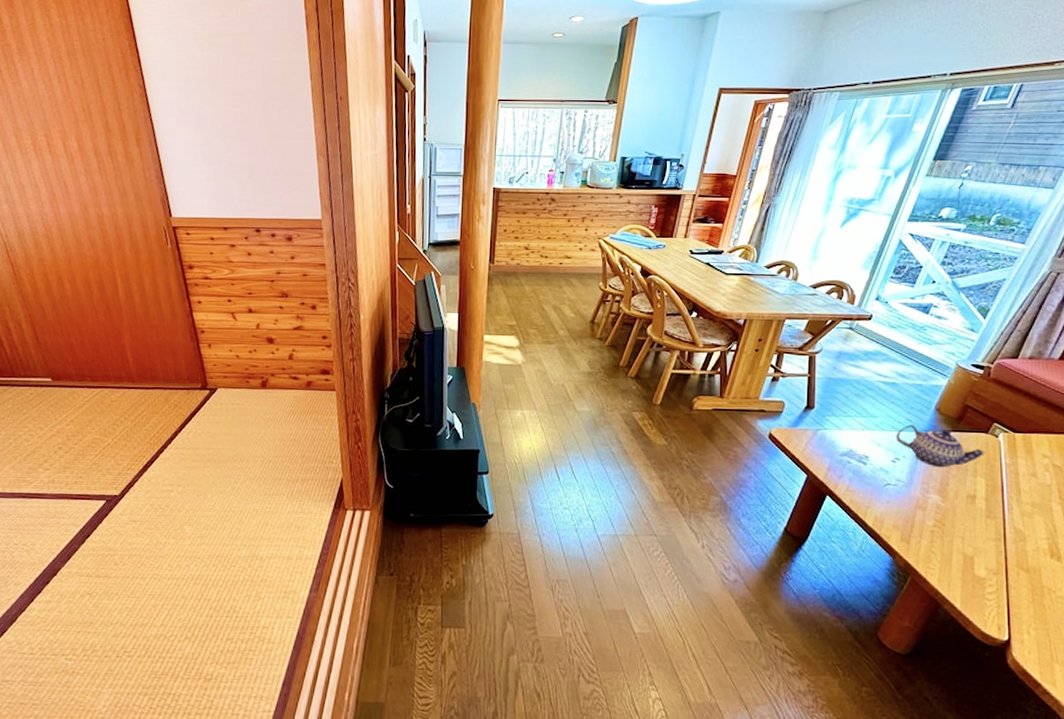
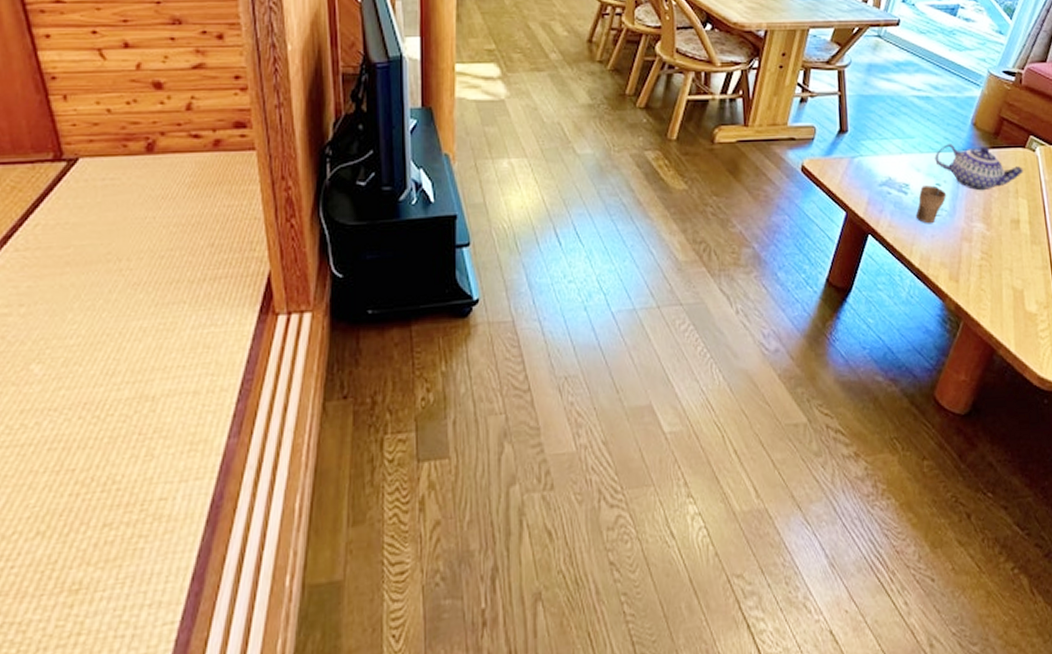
cup: none [873,459,905,492] -> present [915,185,947,224]

